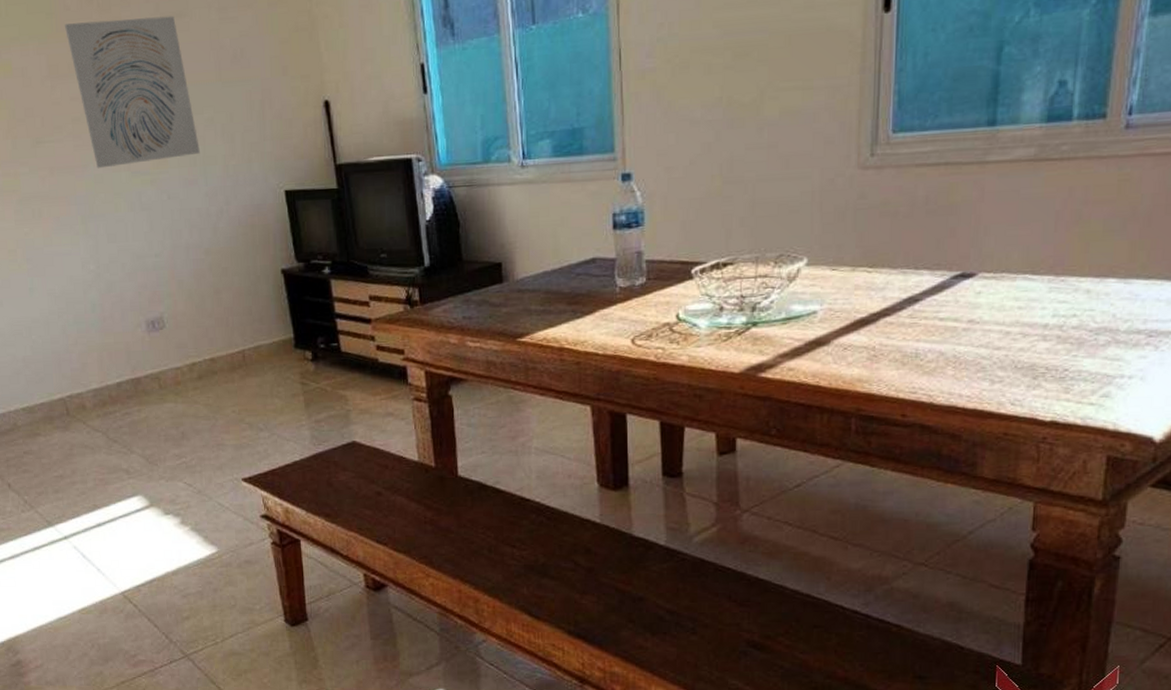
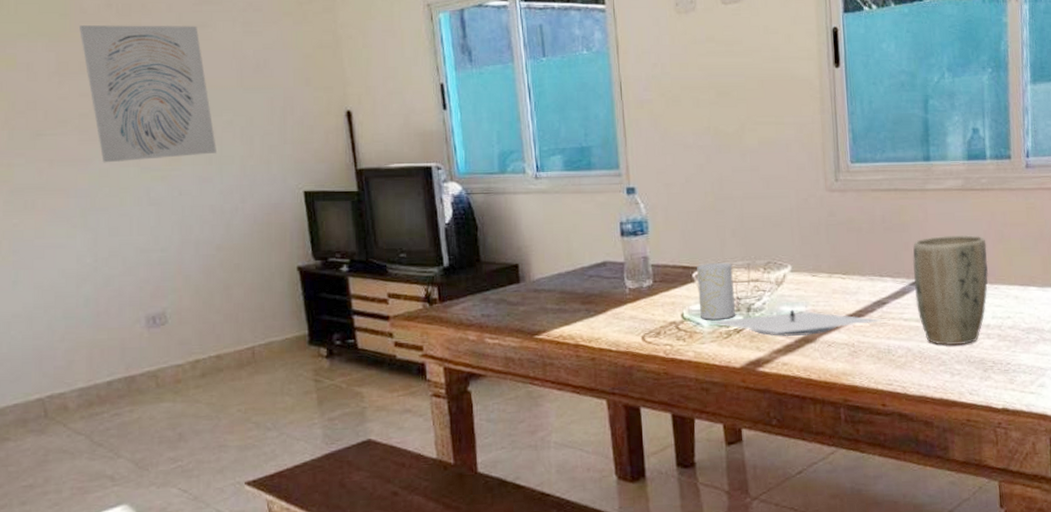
cup: none [697,256,738,322] -> present [697,263,735,321]
plate: none [705,308,913,340] -> present [707,309,883,337]
plant pot: none [956,215,1058,349] -> present [912,234,988,346]

